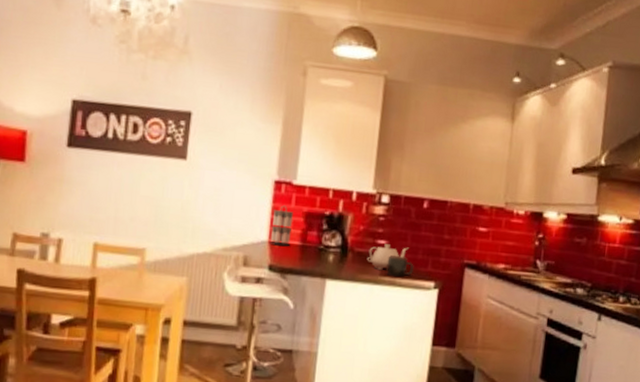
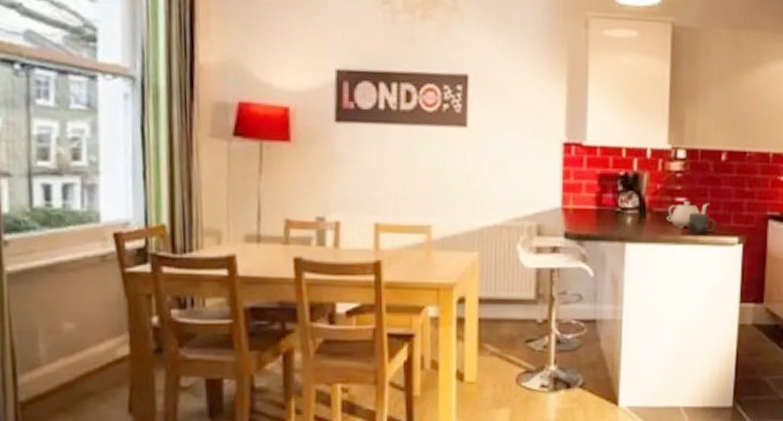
spice rack: present [270,205,293,247] -> none [563,169,586,212]

